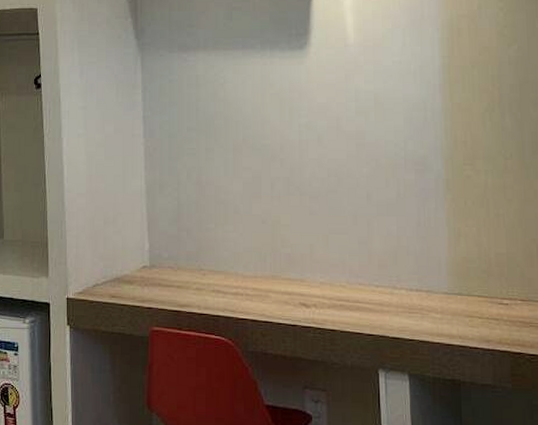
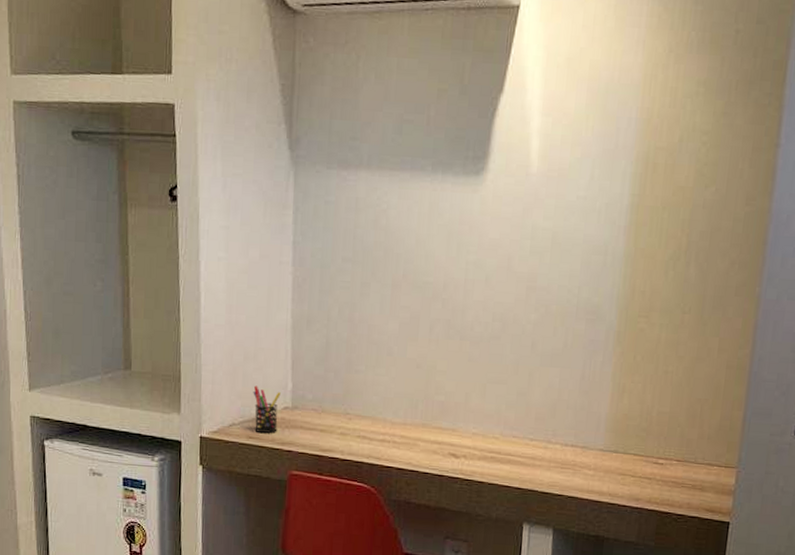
pen holder: none [113,247,139,291] -> present [253,385,281,433]

